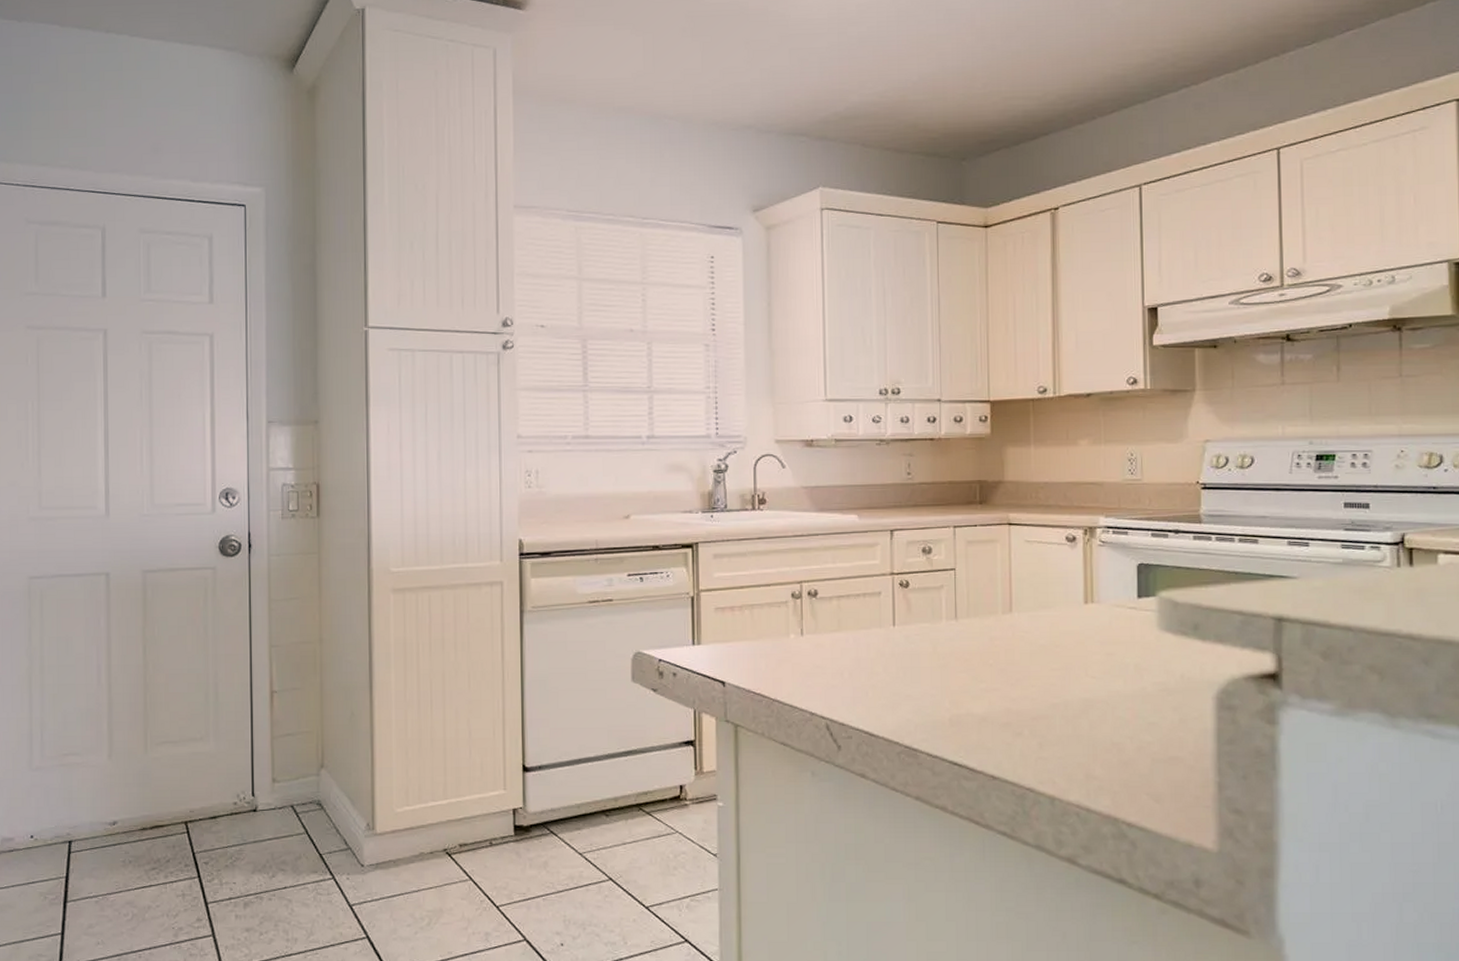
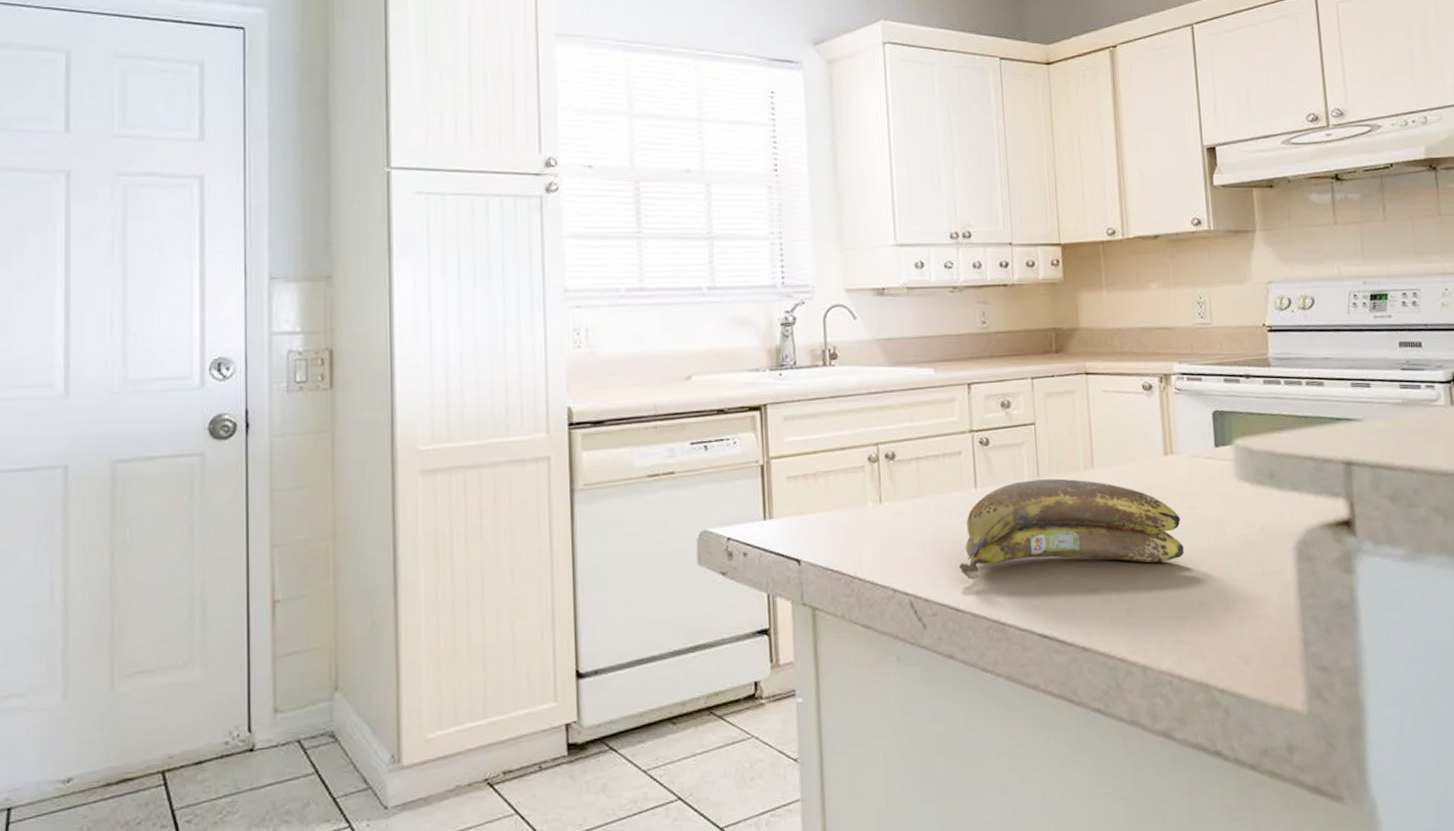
banana: none [874,621,1100,708] -> present [958,478,1185,580]

